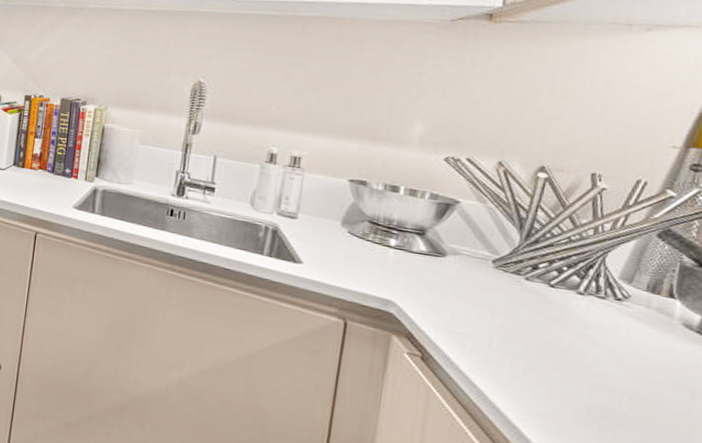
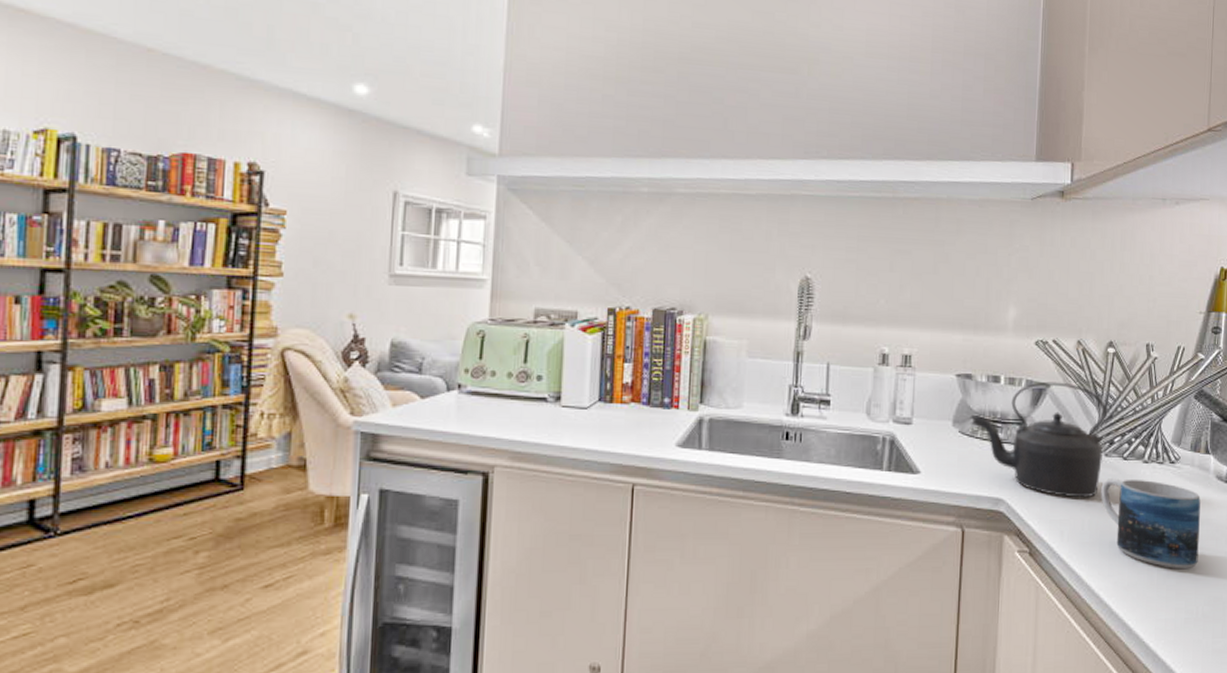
kettle: none [361,196,533,317] -> present [970,381,1108,498]
mug: none [516,302,657,414] -> present [1101,478,1201,568]

